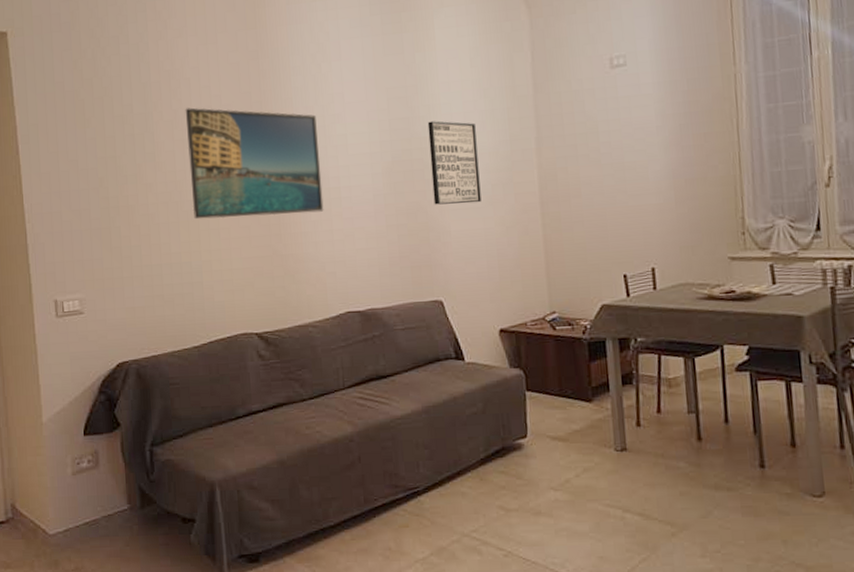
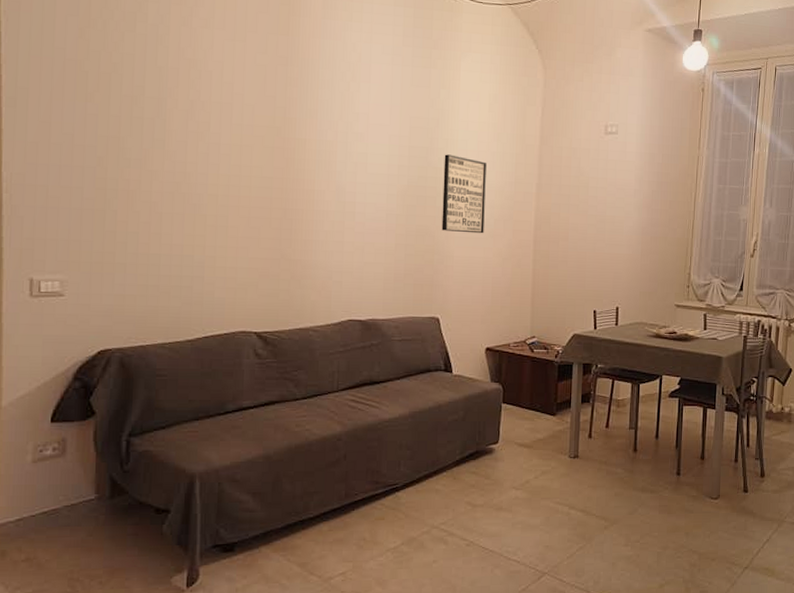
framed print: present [185,107,324,220] -> none [200,101,339,223]

